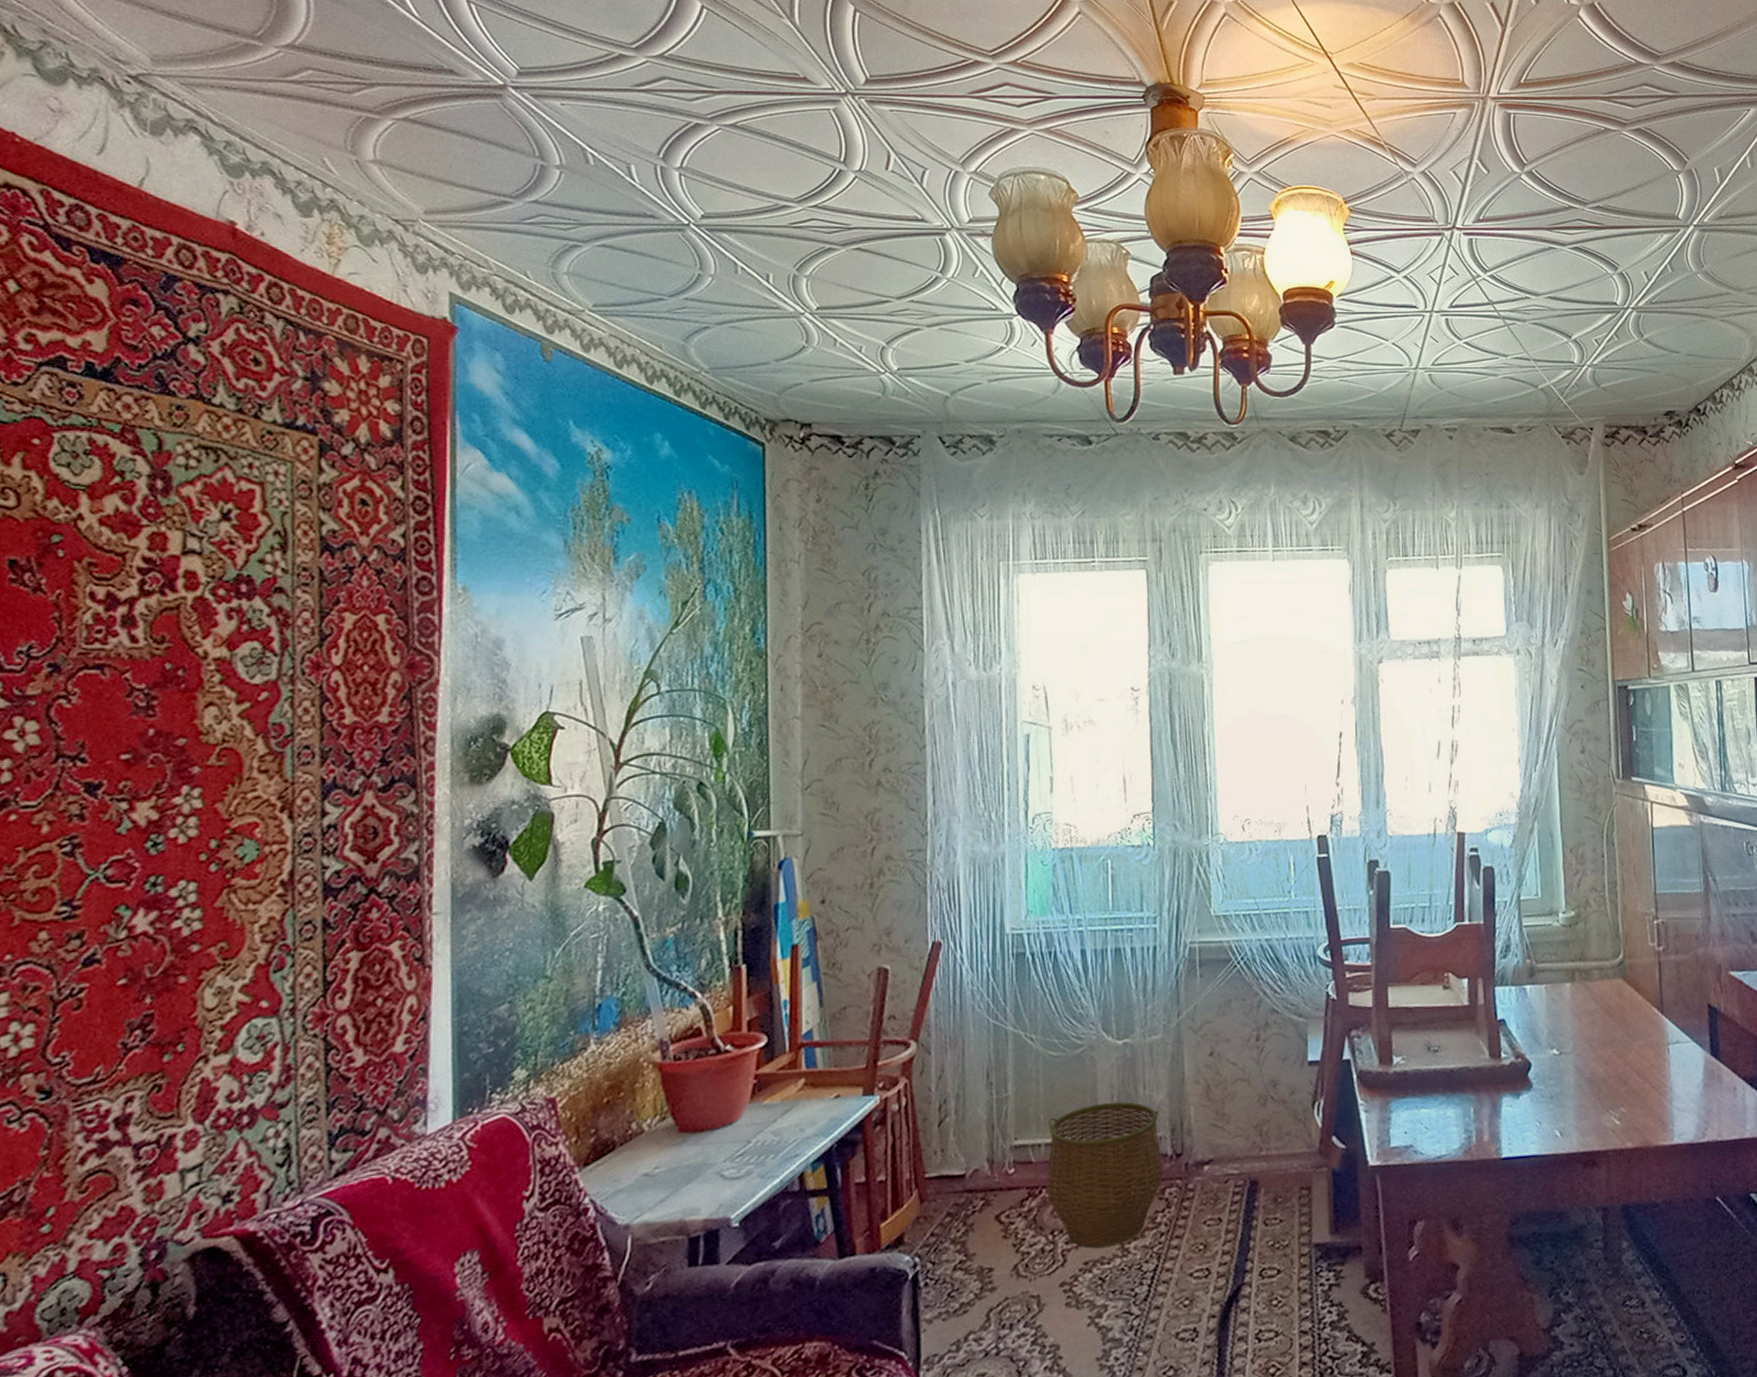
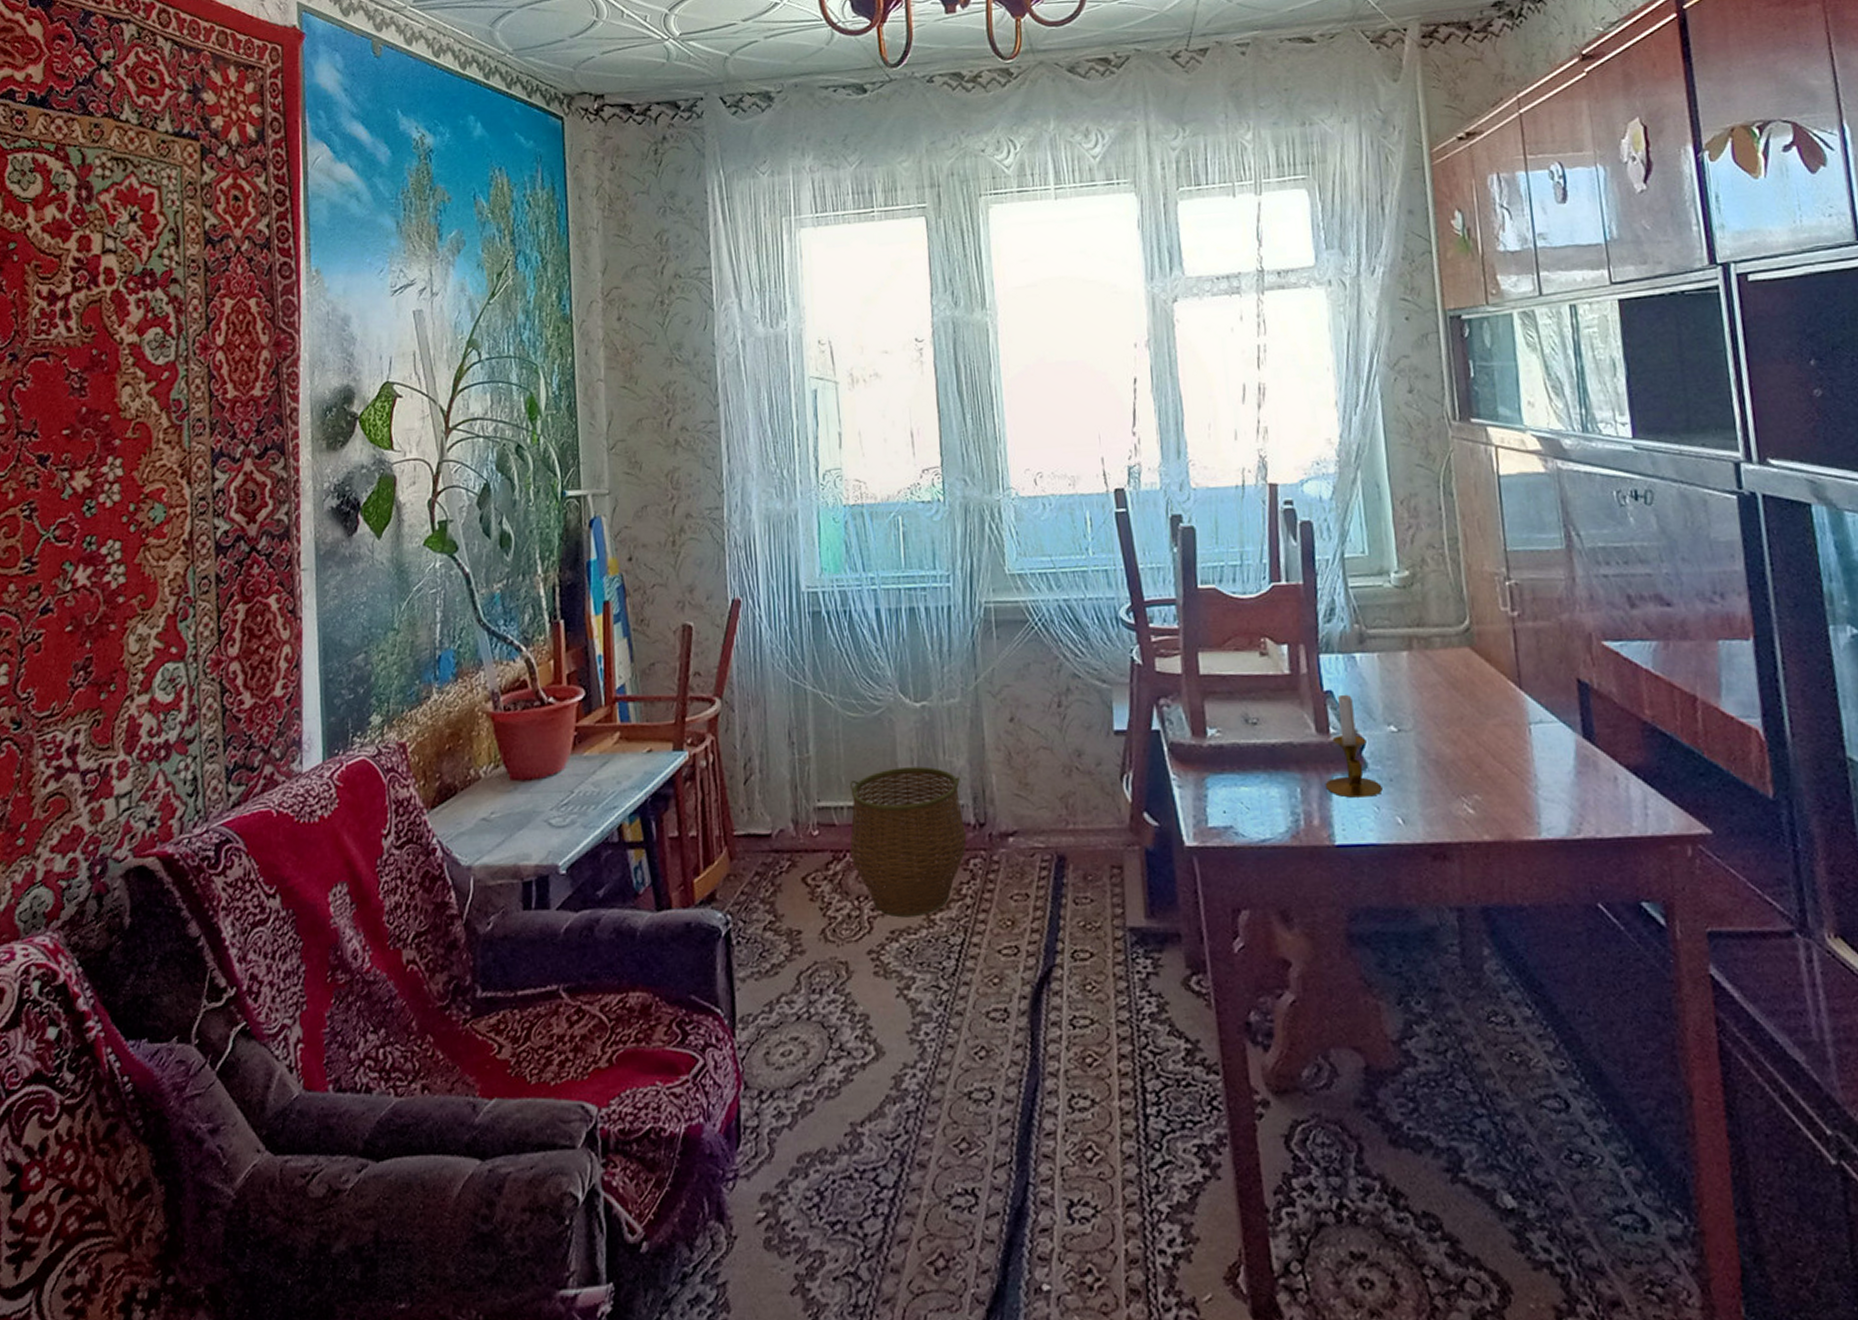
candlestick: none [1495,1022,1544,1115] -> present [1325,694,1383,798]

